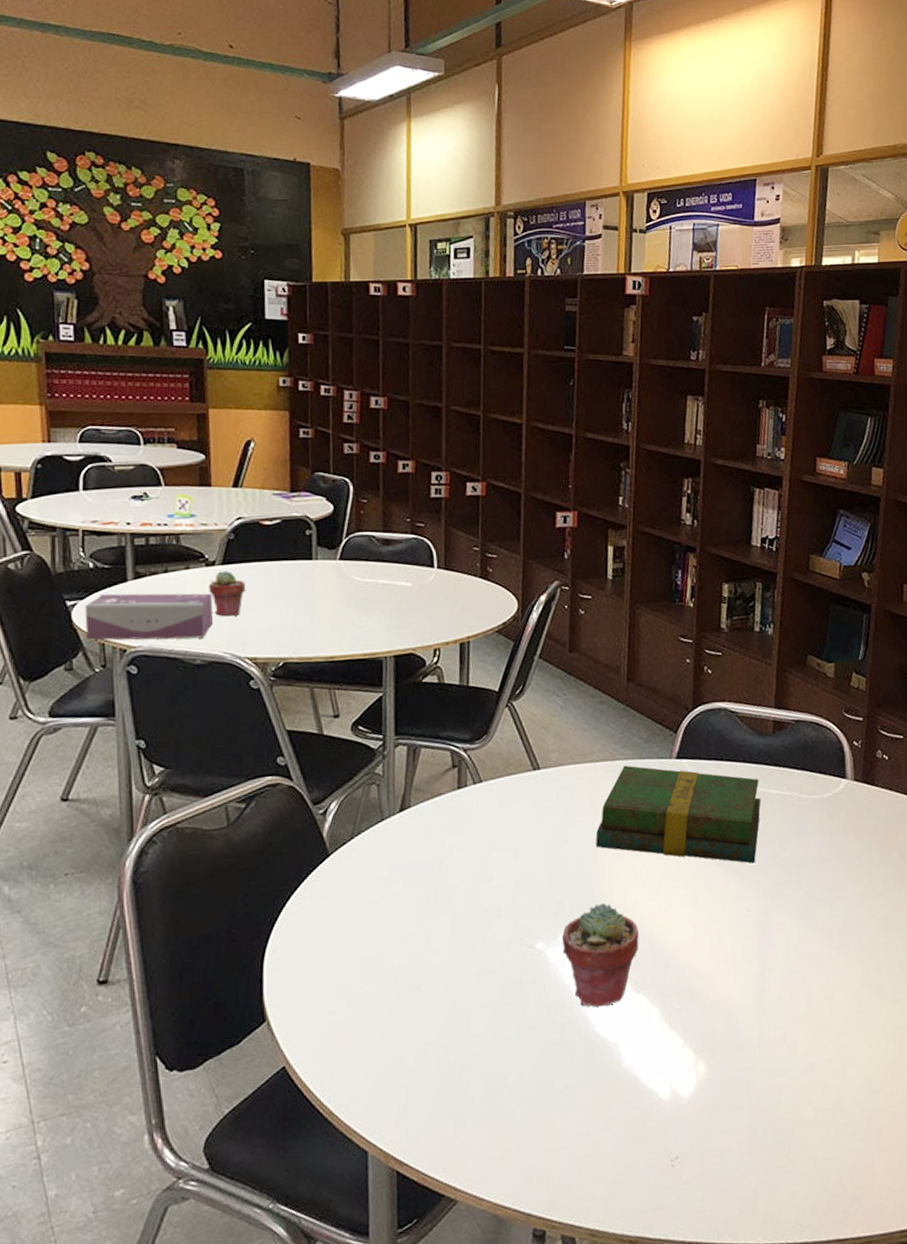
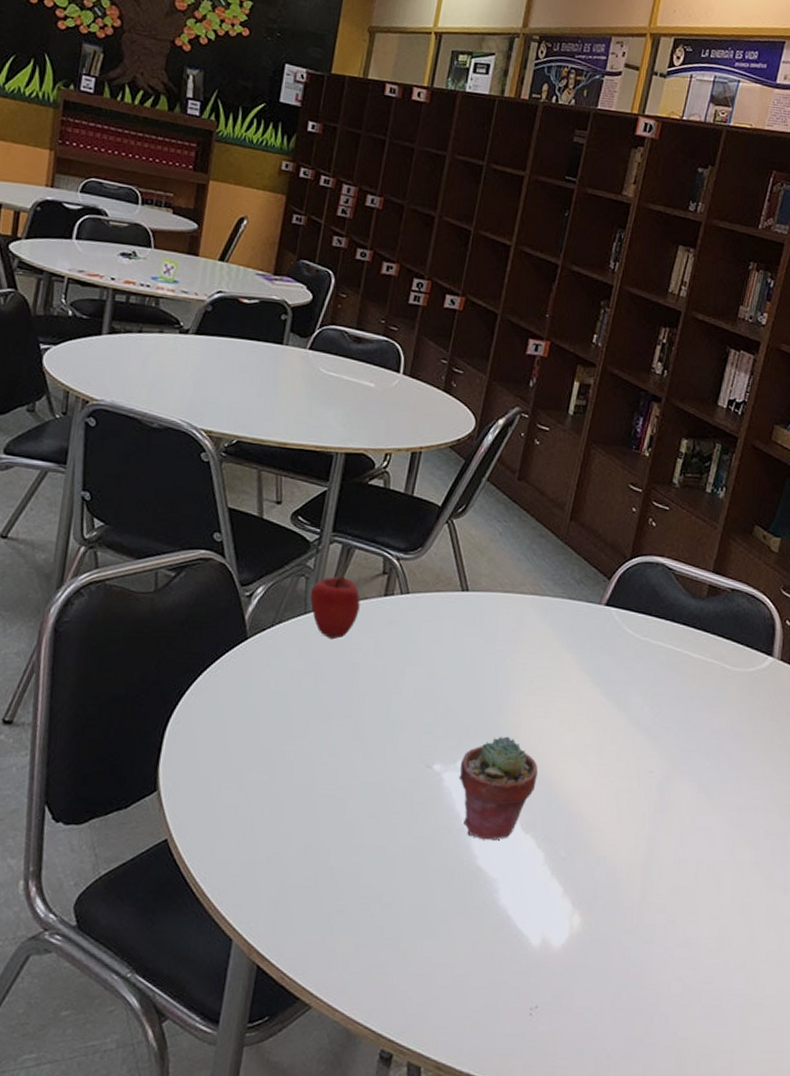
tissue box: present [84,593,214,641] -> none [52,342,181,403]
potted succulent: present [209,570,246,617] -> none [178,340,215,387]
apple: none [383,777,436,841] -> present [309,576,360,640]
book: present [595,765,761,864] -> none [511,602,685,725]

